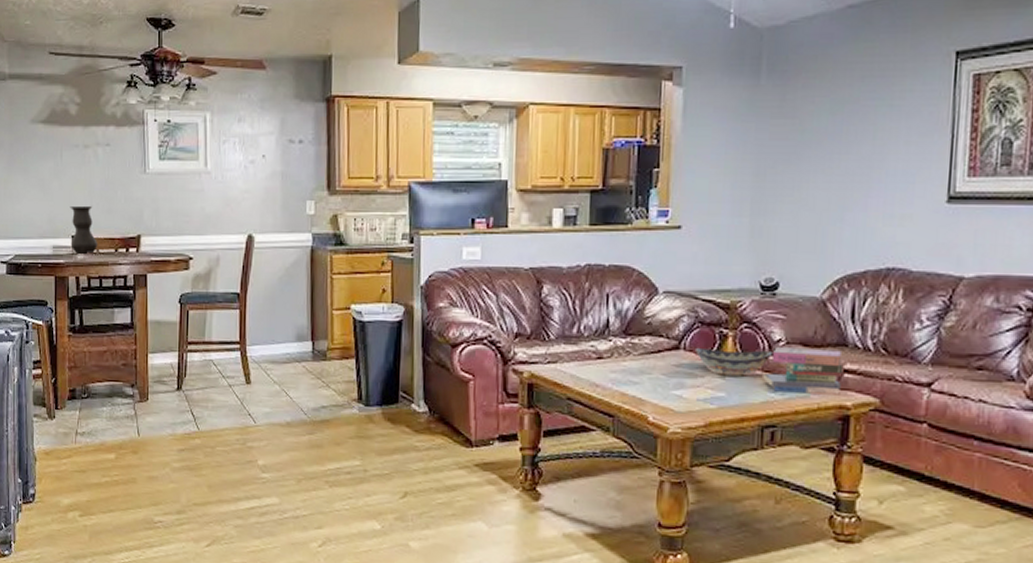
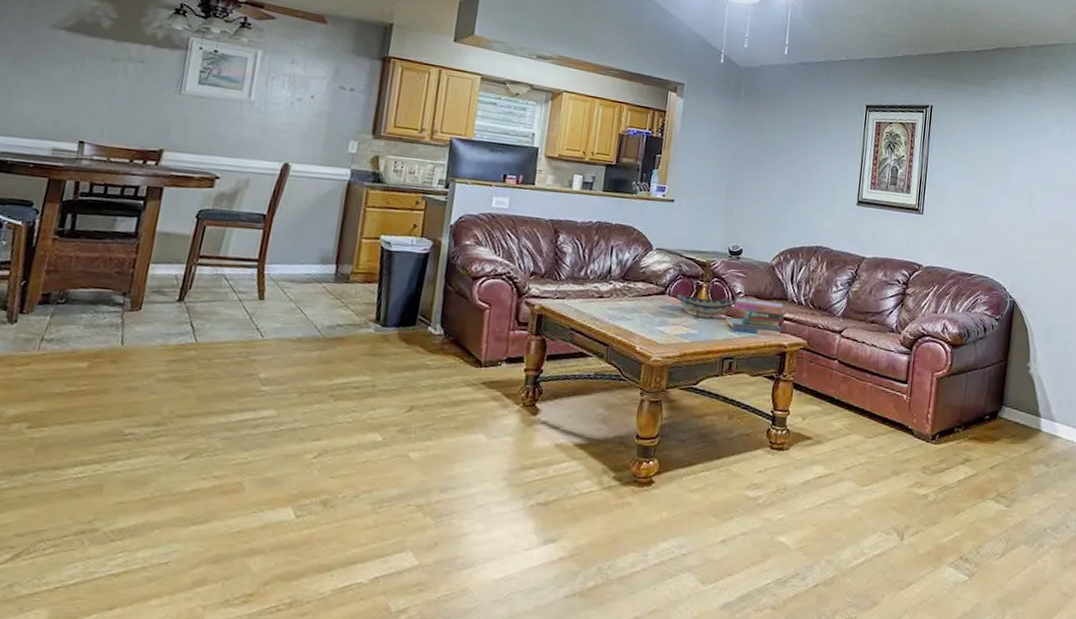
vase: present [70,205,97,257] -> none [75,113,111,163]

